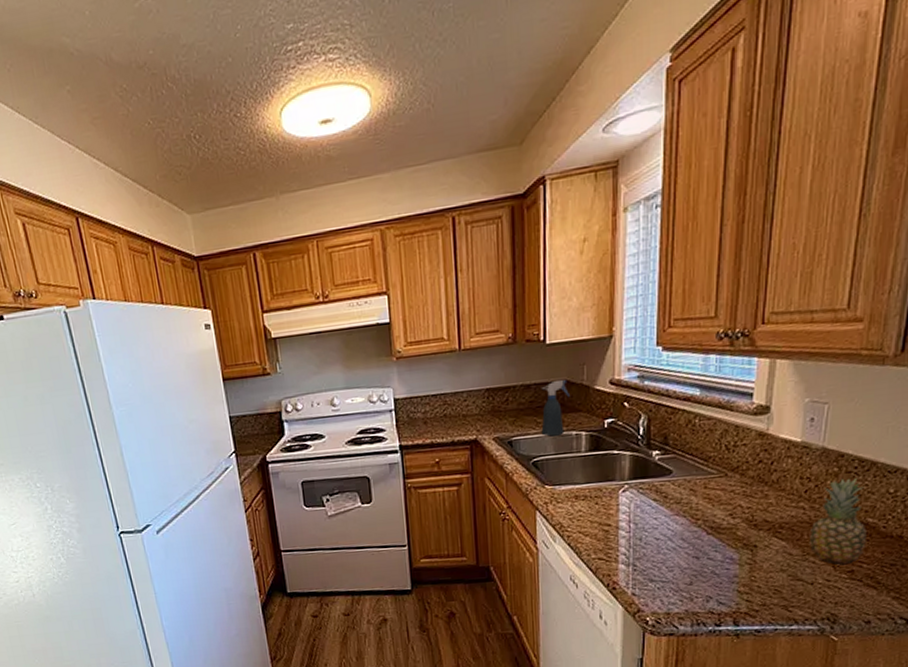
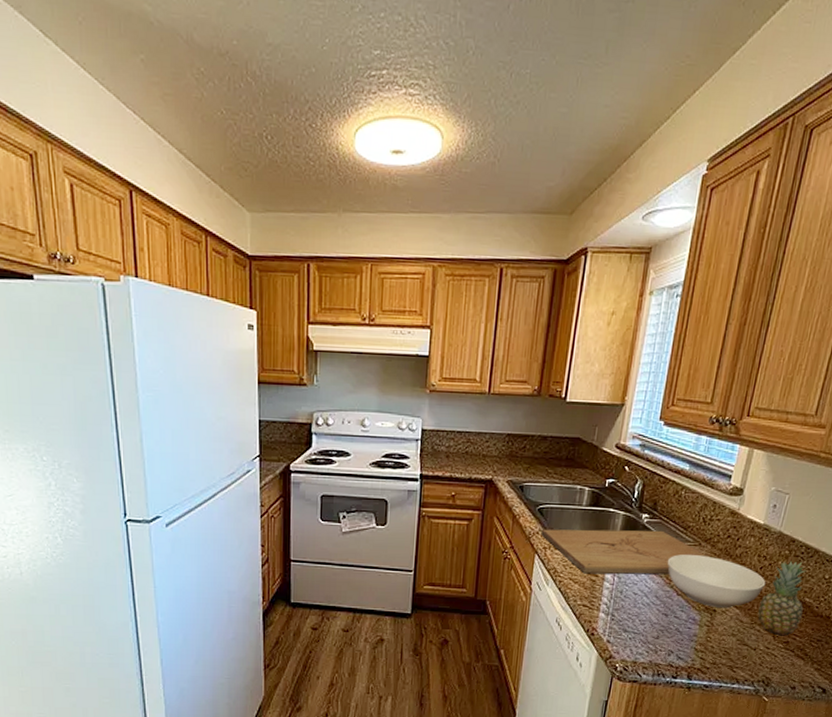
cutting board: none [539,466,740,525] -> present [541,529,710,575]
spray bottle: present [541,380,569,437] -> none [550,437,580,488]
bowl: none [689,486,815,543] -> present [667,554,766,609]

